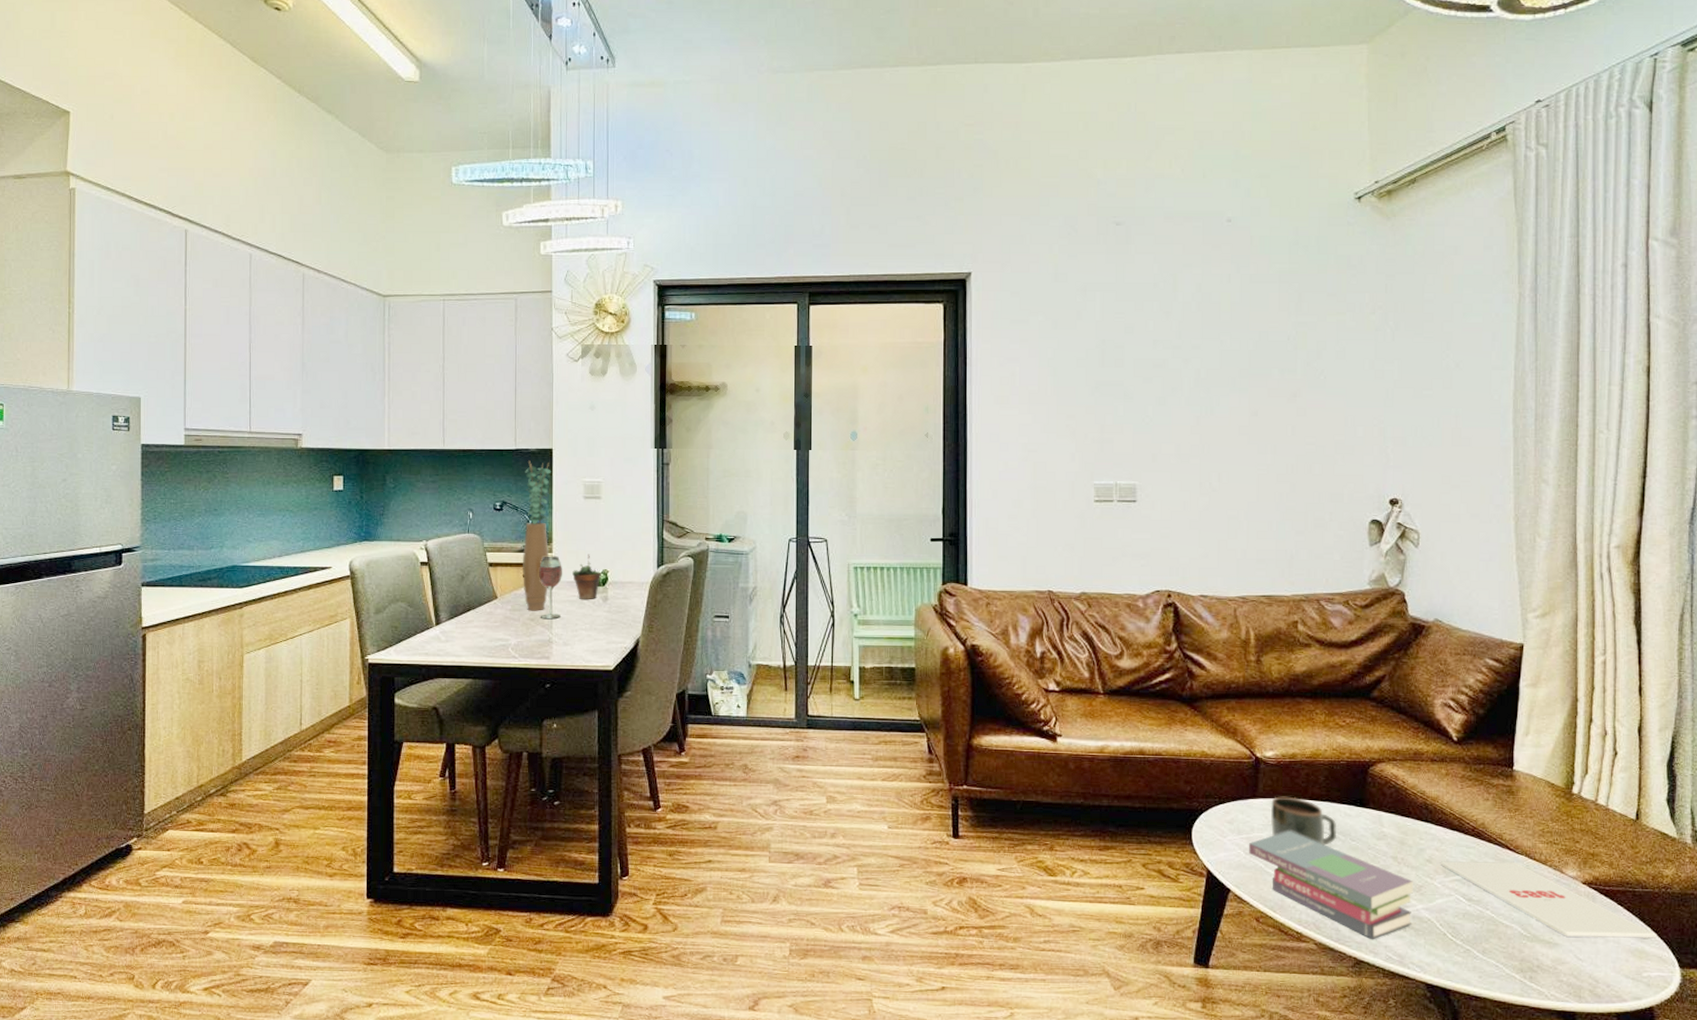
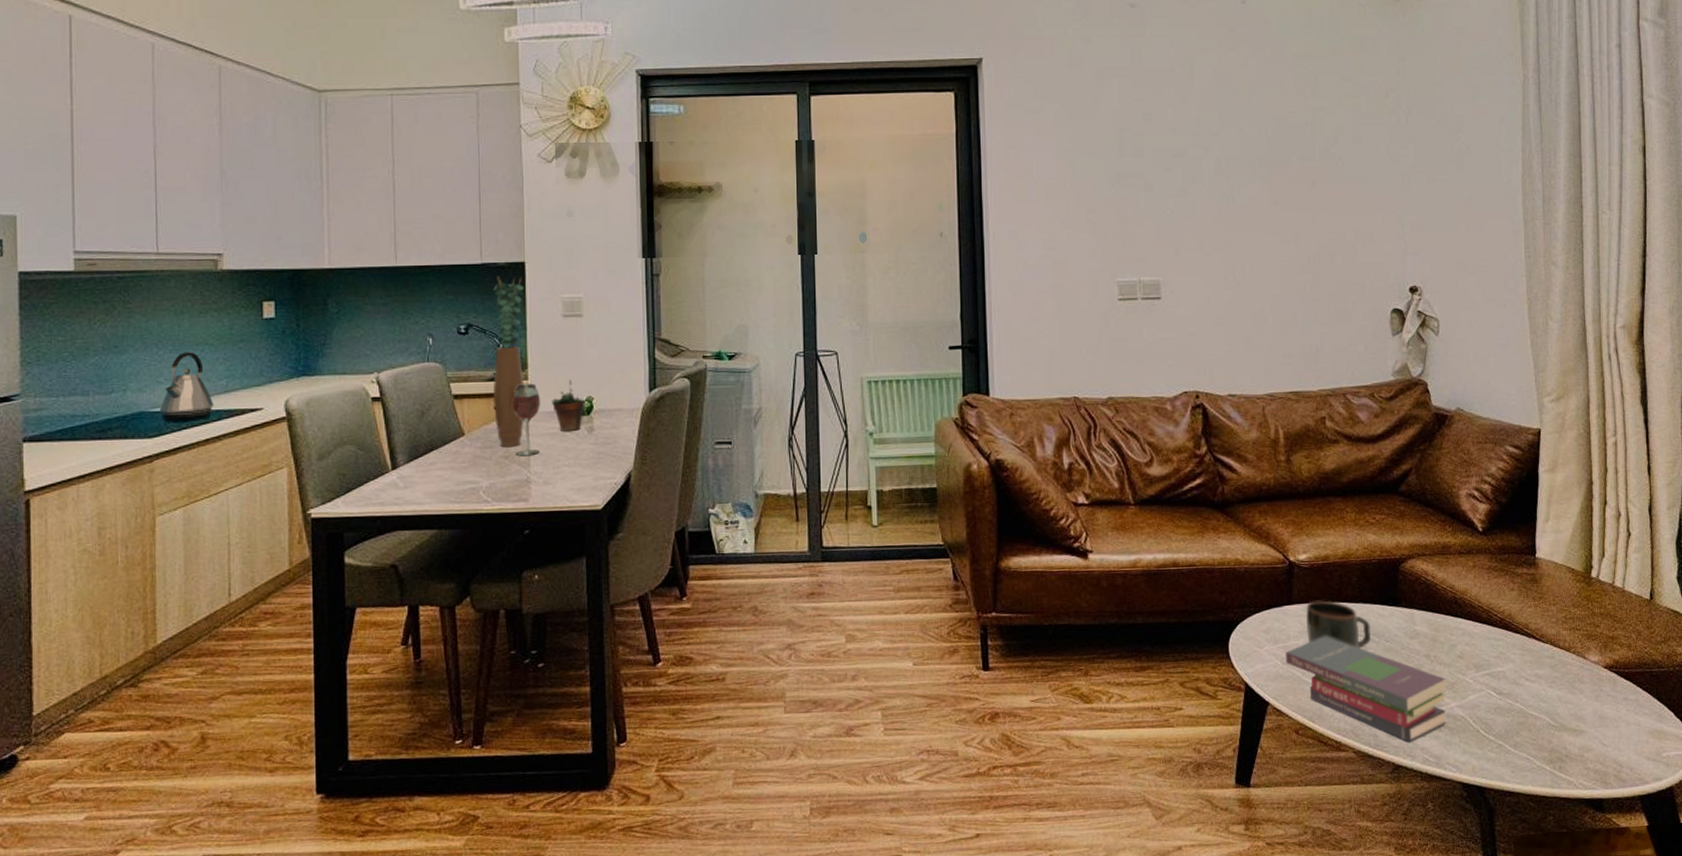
kettle: none [248,516,293,576] -> present [159,352,215,423]
magazine: present [1440,861,1657,939] -> none [1471,652,1673,723]

